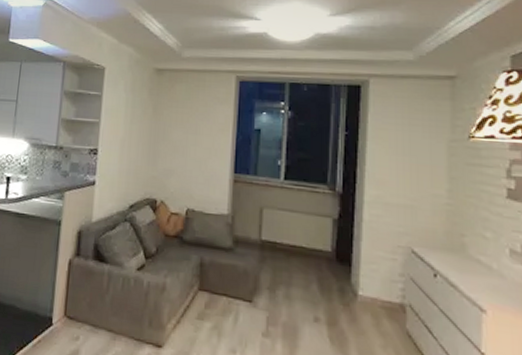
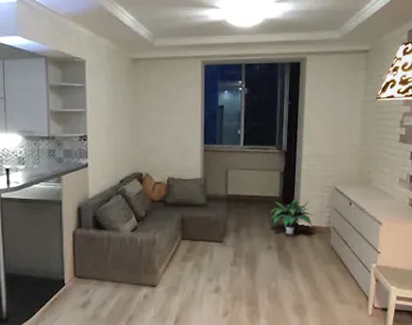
potted plant: none [316,255,382,307] -> present [268,197,315,235]

